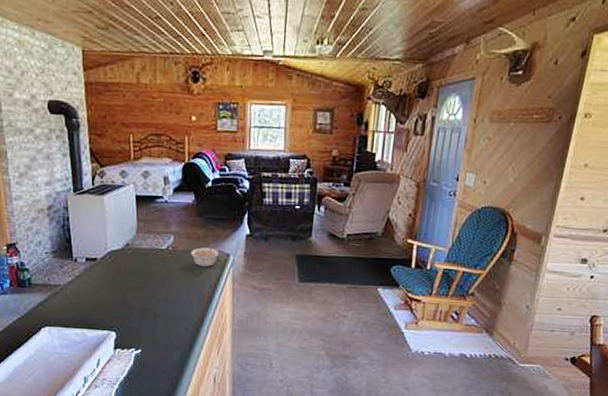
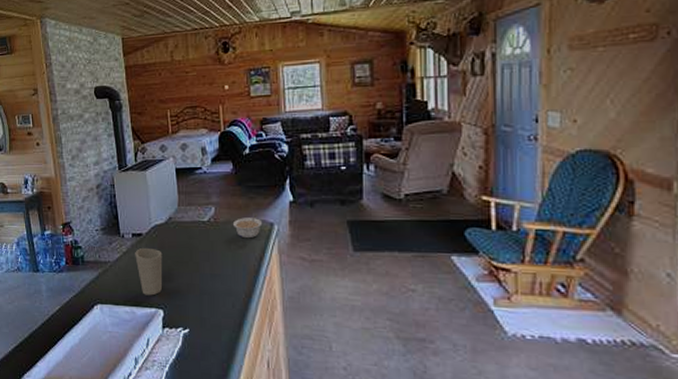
cup: none [88,272,118,319] -> present [135,247,163,296]

